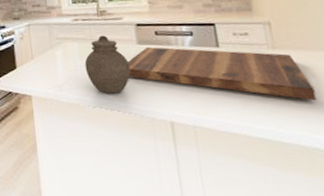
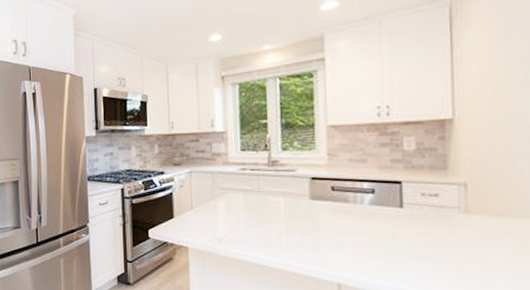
jar: present [84,35,131,94] -> none [249,188,299,251]
cutting board: present [128,47,317,101] -> none [296,204,507,272]

